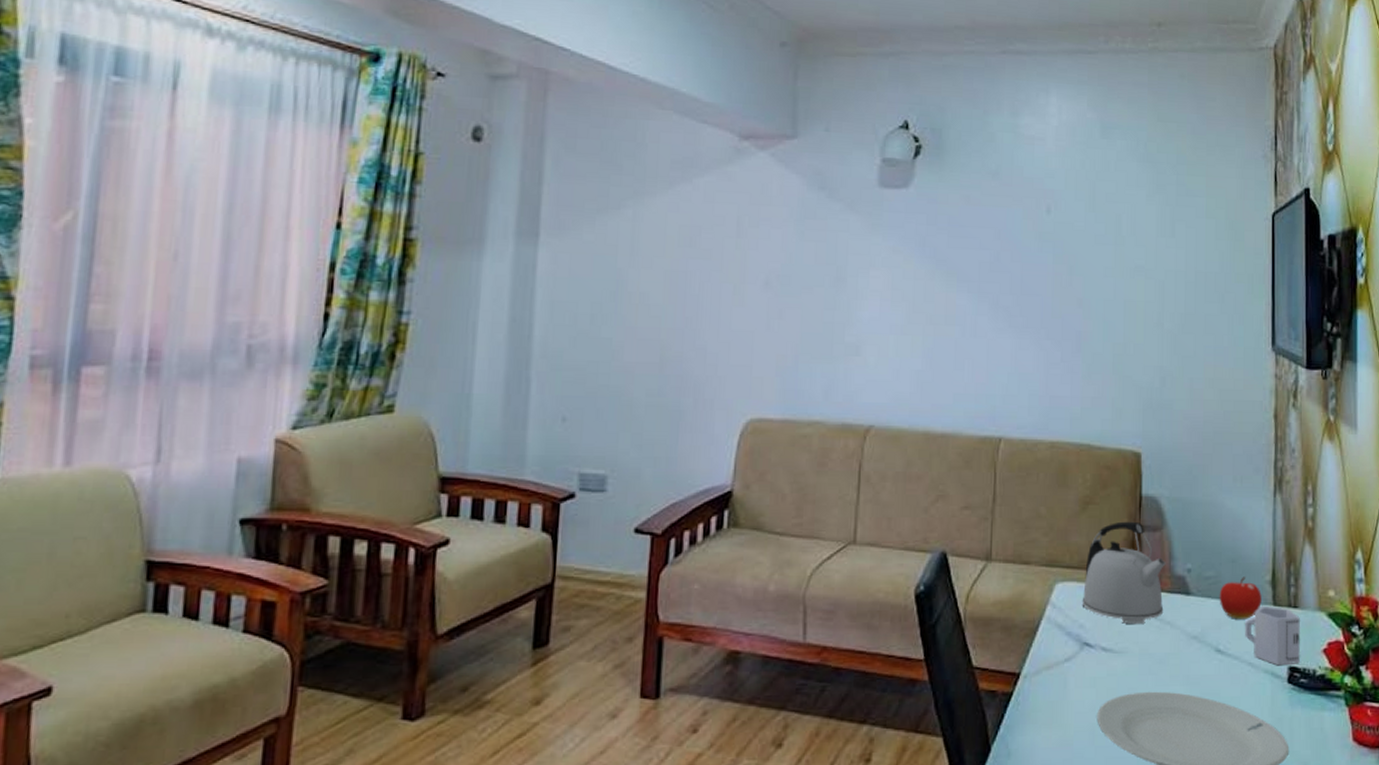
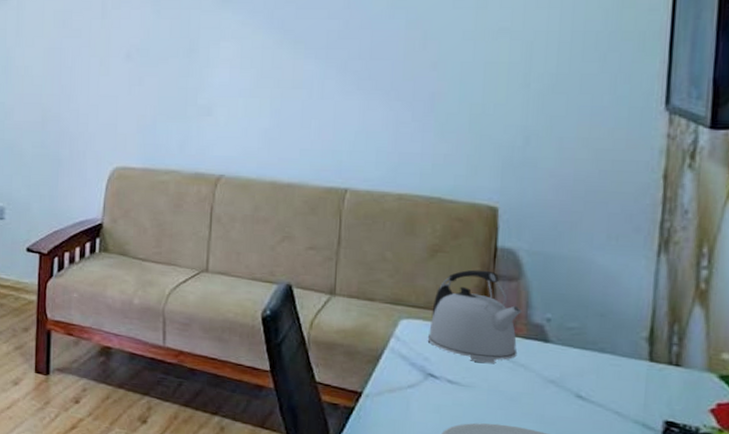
fruit: present [1219,577,1262,619] -> none [583,331,635,371]
cup: present [1245,605,1300,666] -> none [612,360,683,420]

